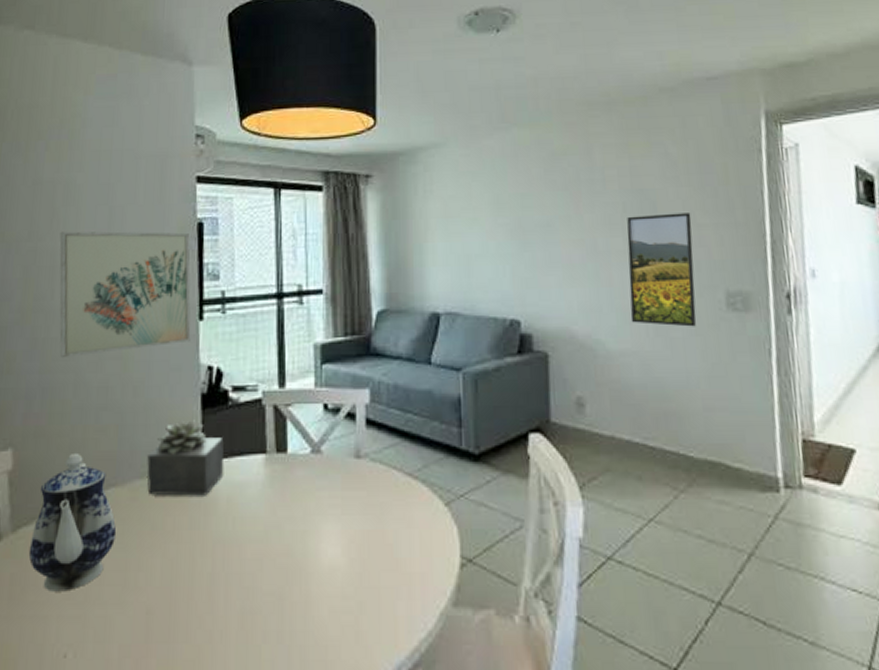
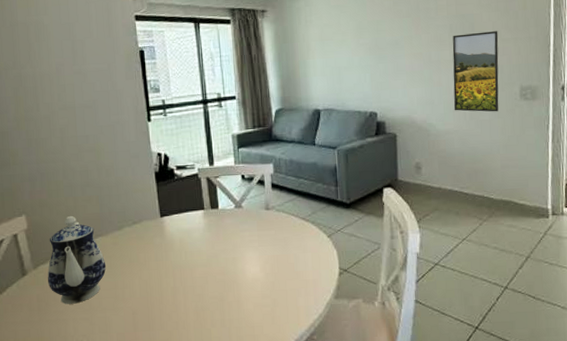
wall art: present [59,231,191,357] -> none [37,58,143,151]
succulent plant: present [146,420,225,496] -> none [121,190,176,240]

